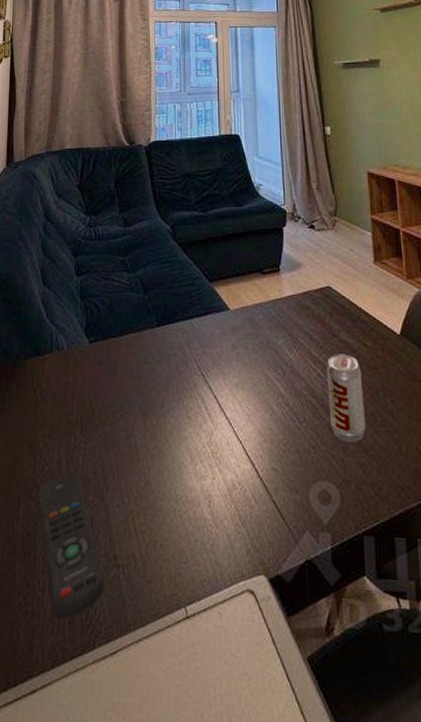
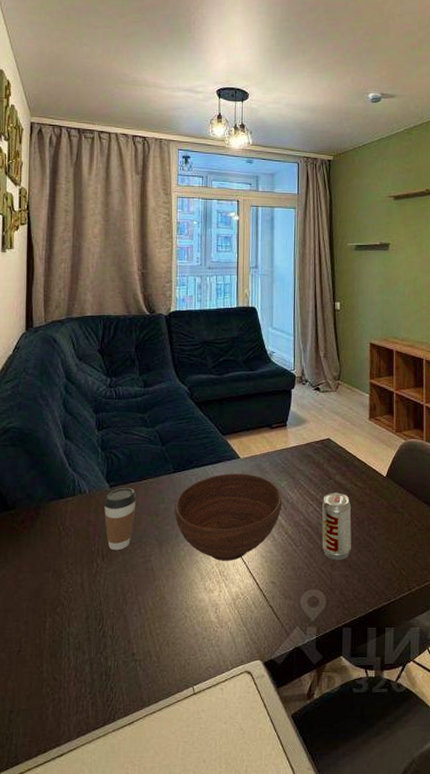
remote control: present [38,473,104,619] -> none [63,593,123,702]
coffee cup: none [82,343,118,421] -> present [103,487,136,551]
bowl: none [159,328,280,439] -> present [175,474,283,561]

